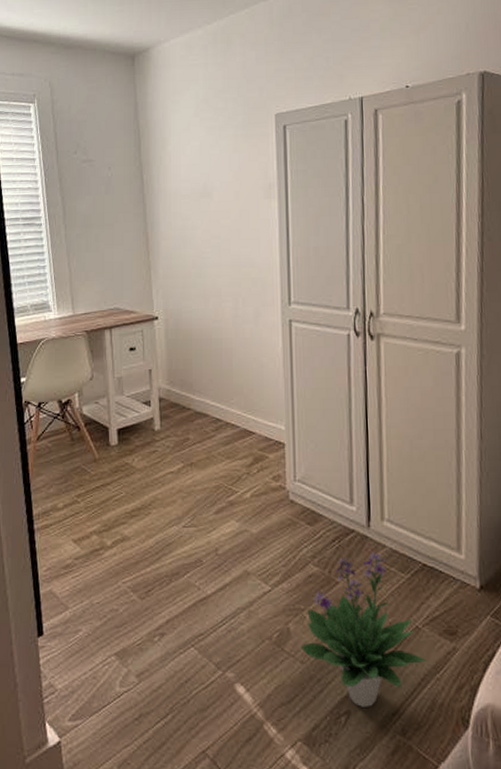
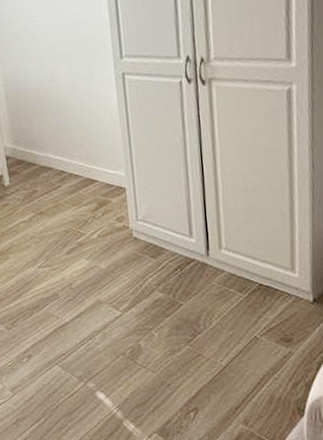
potted plant: present [300,552,427,707] -> none [151,277,266,404]

